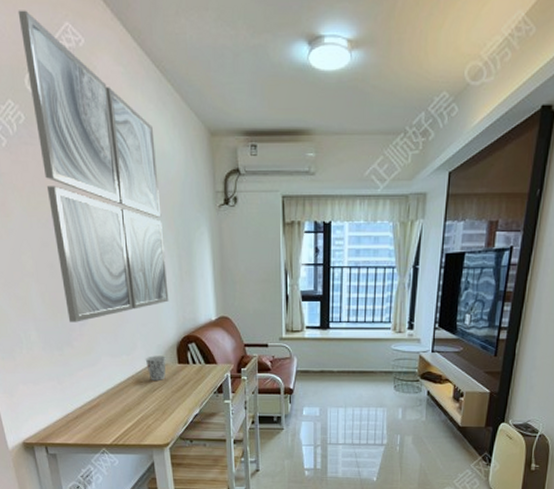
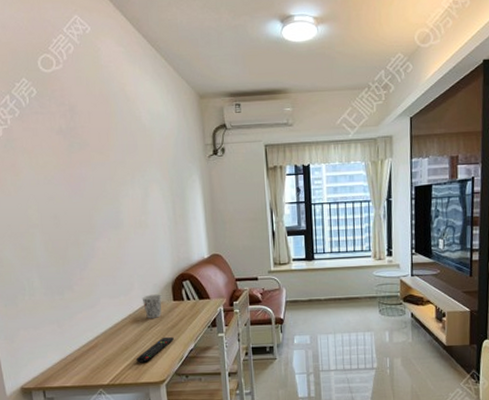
wall art: present [18,10,169,322] -> none [34,7,164,268]
remote control: none [139,400,178,425] -> present [136,337,174,363]

